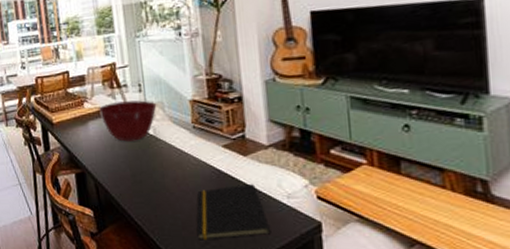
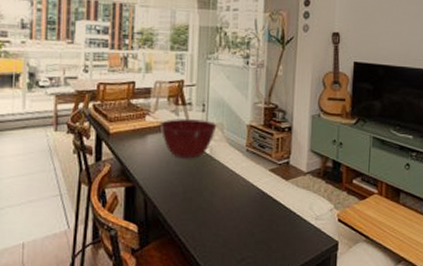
notepad: present [196,184,271,241] -> none [235,206,299,257]

